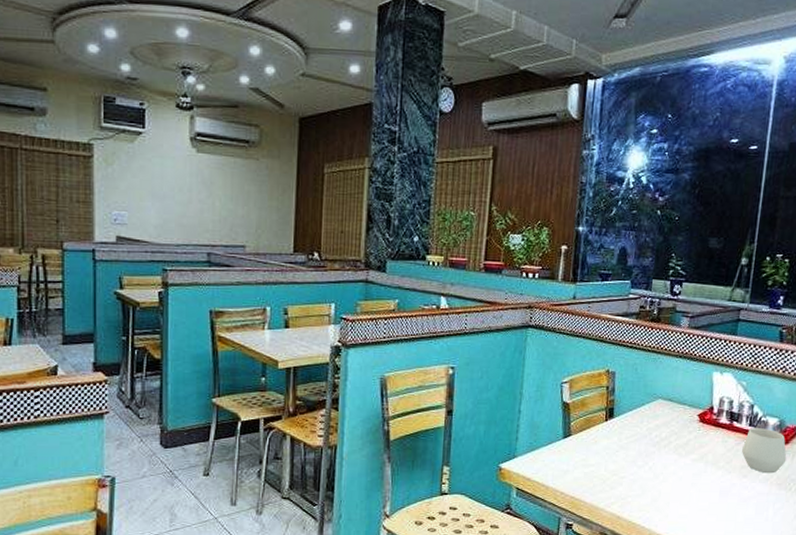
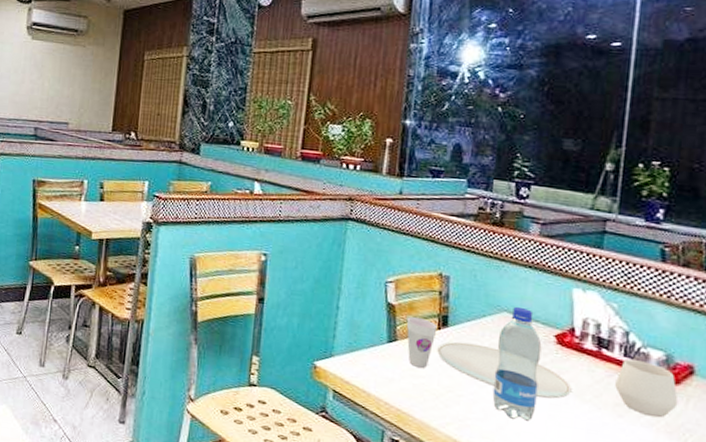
cup: none [578,412,605,457] -> present [406,316,438,368]
plate: none [604,430,710,470] -> present [437,341,572,399]
bottle: none [648,393,688,491] -> present [492,306,542,421]

